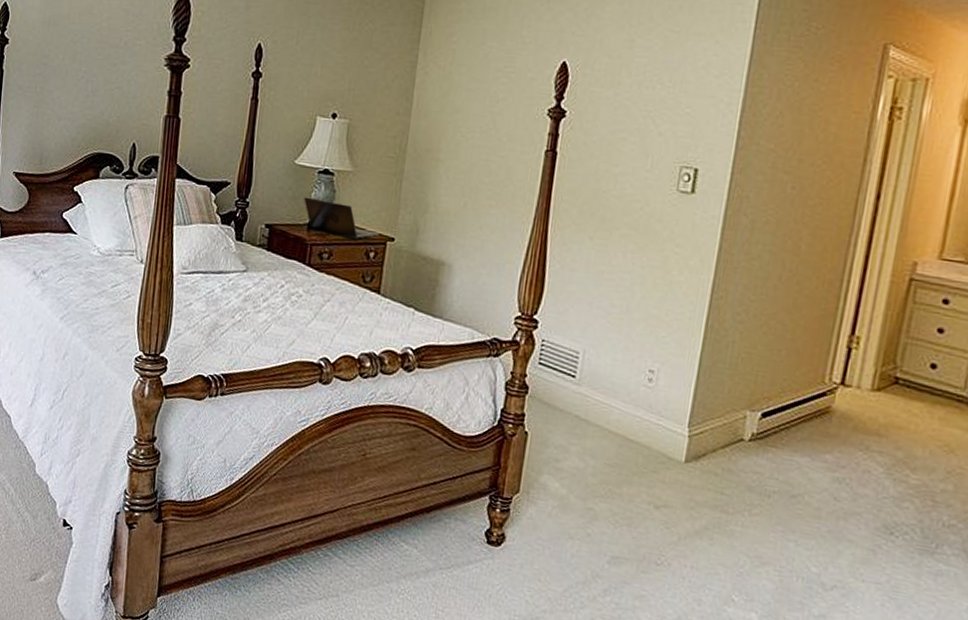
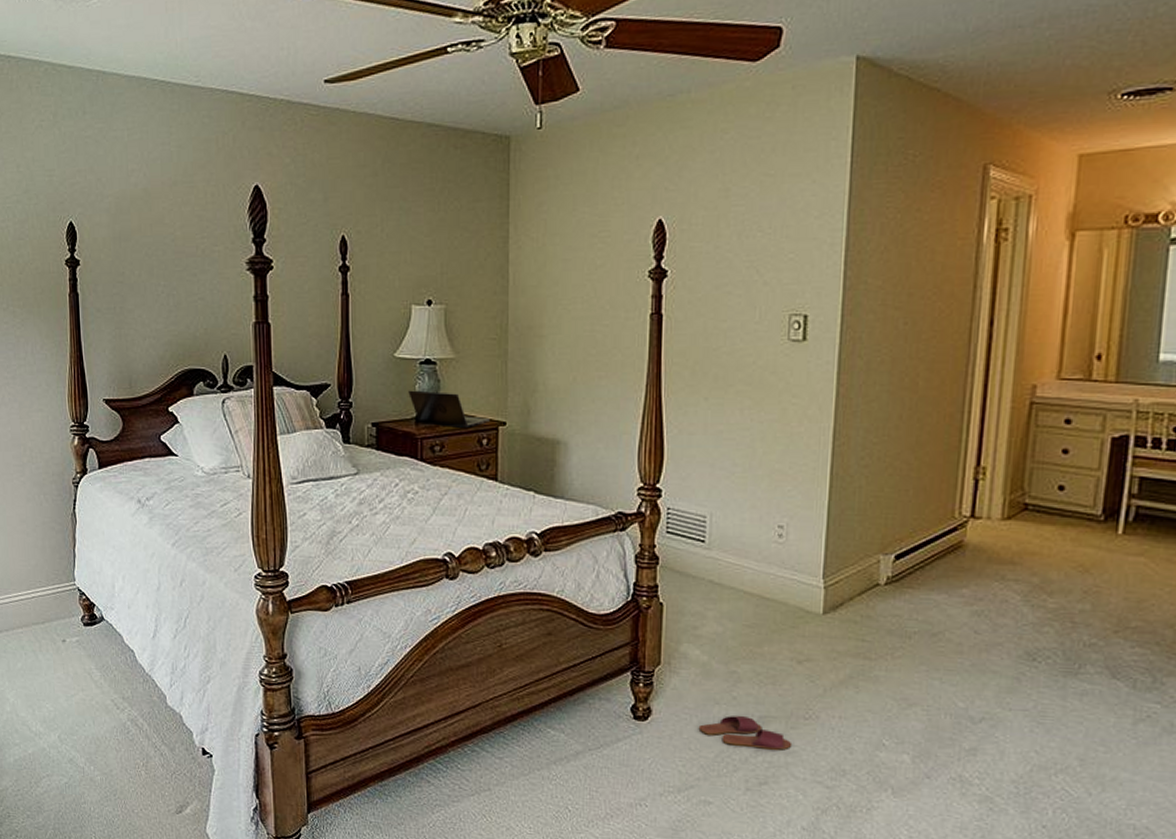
slippers: none [550,551,640,593] -> present [698,715,791,750]

